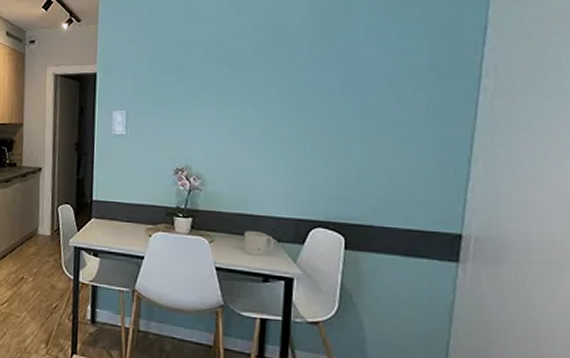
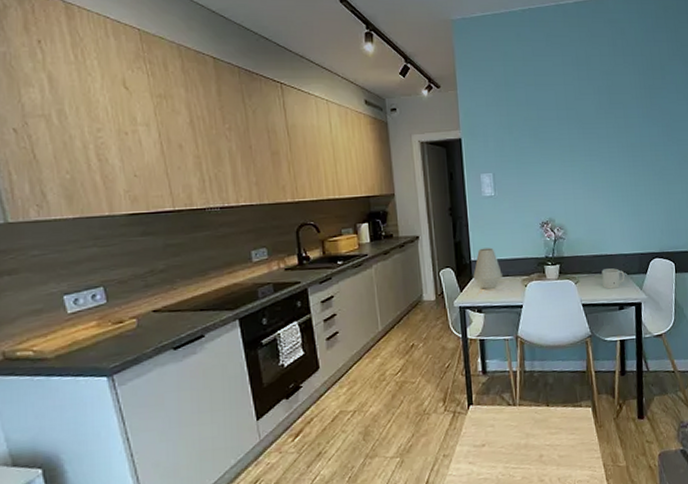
vase: none [93,188,125,233] -> present [473,247,502,289]

